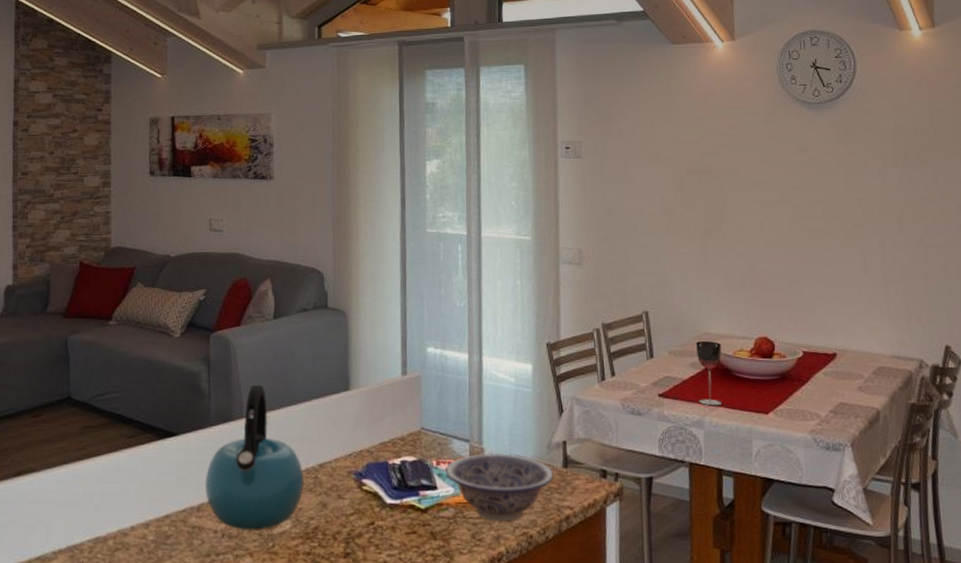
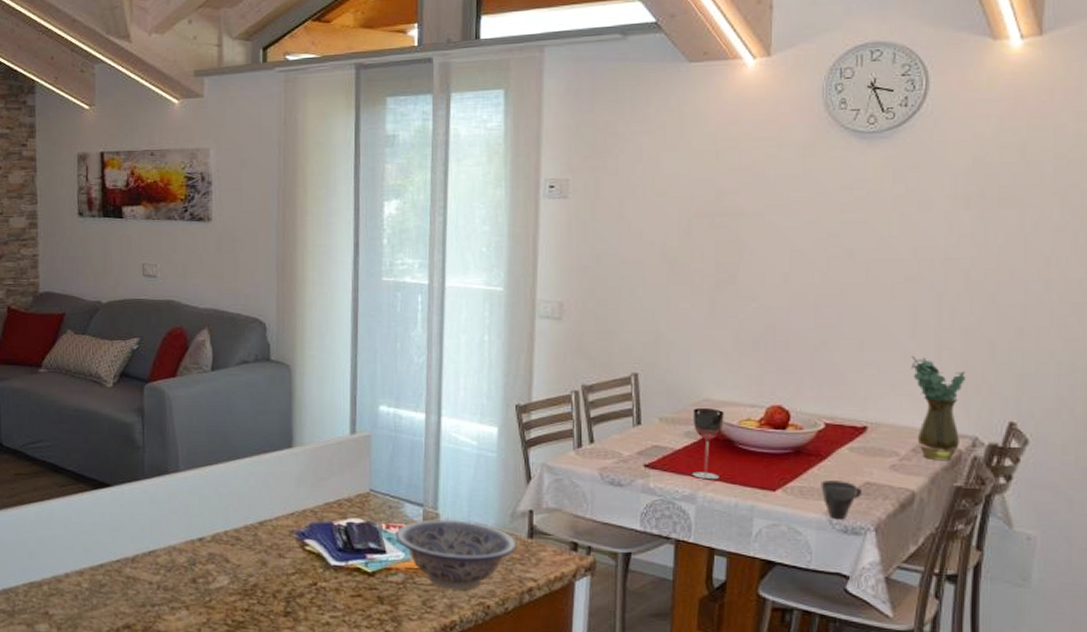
kettle: present [205,384,304,530] -> none [140,438,242,584]
cup: none [804,402,838,437] -> present [821,480,862,519]
vase: none [865,291,910,382] -> present [911,356,965,461]

